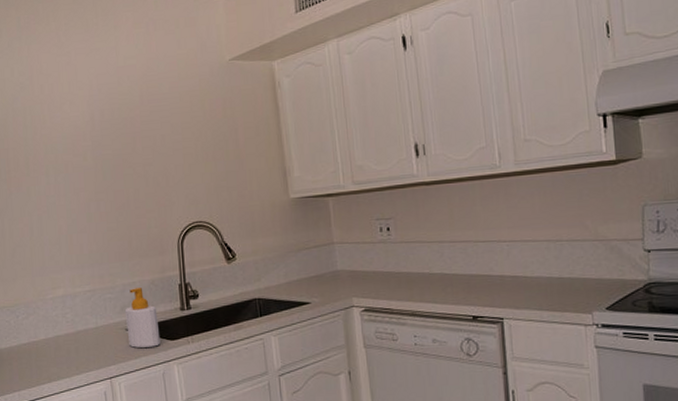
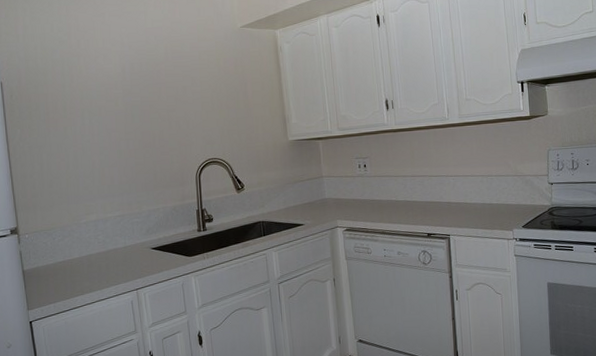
soap bottle: present [124,288,161,348] -> none [150,213,180,263]

